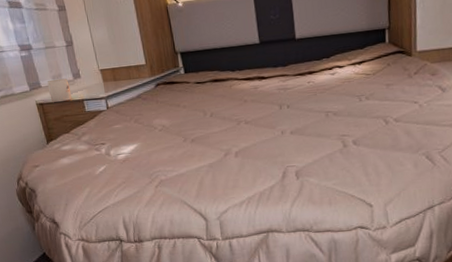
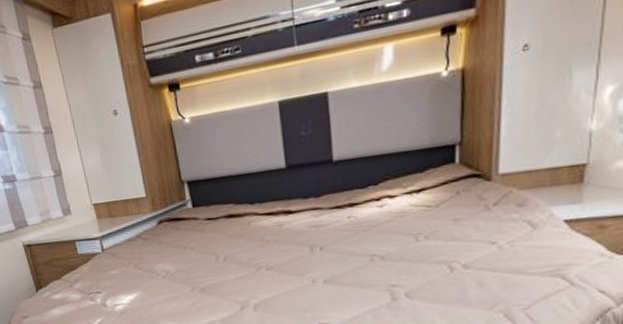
mug: present [47,78,72,103] -> none [34,214,63,244]

